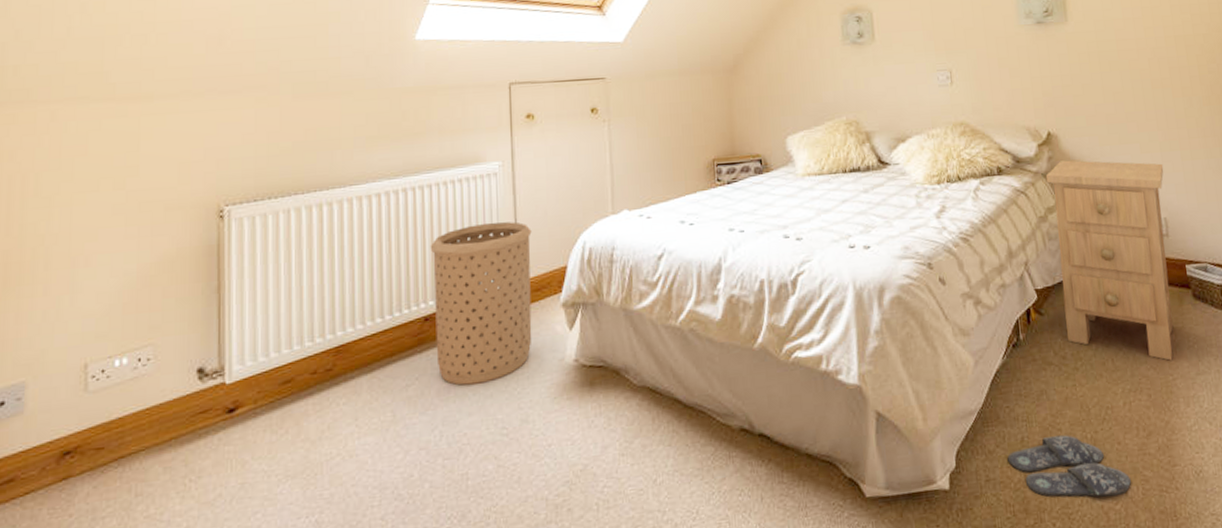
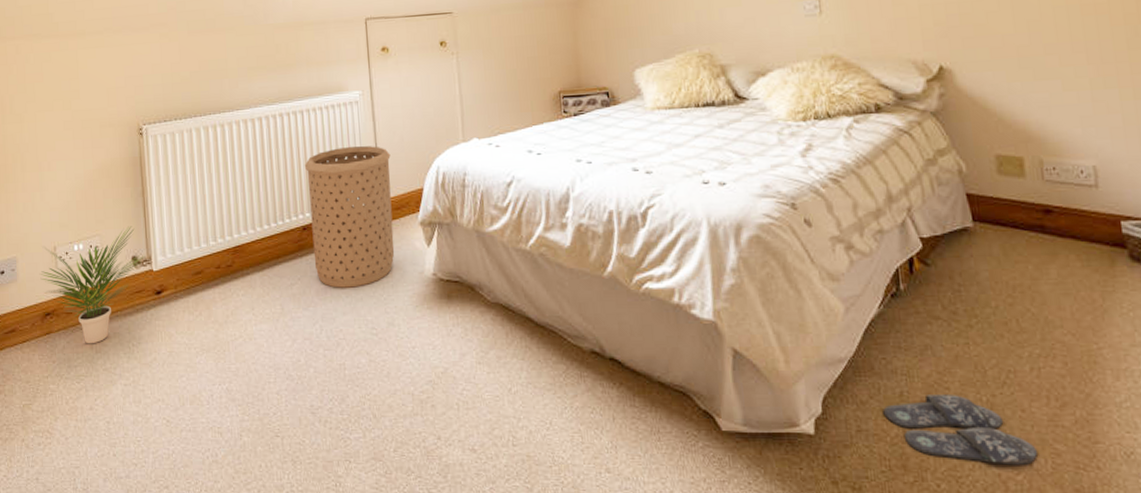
potted plant: none [60,330,216,487] -> present [40,226,146,344]
nightstand: present [1046,160,1173,361] -> none [936,97,1101,327]

